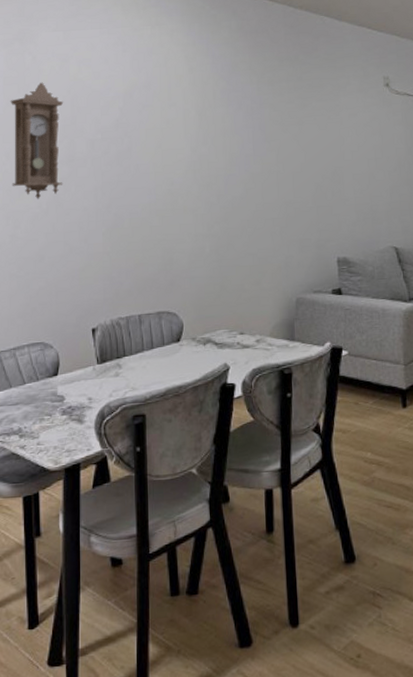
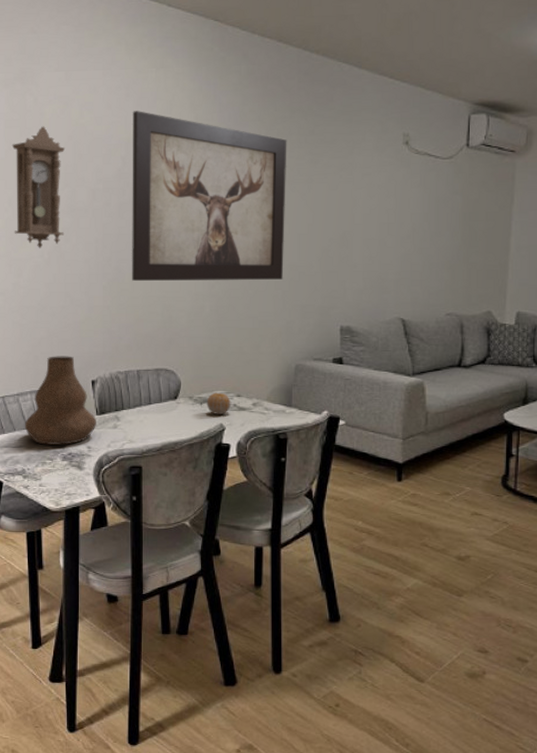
vase: none [21,305,97,400] -> present [24,356,96,445]
wall art: none [130,65,280,226] -> present [132,111,287,281]
fruit: none [210,331,234,354] -> present [206,392,231,414]

